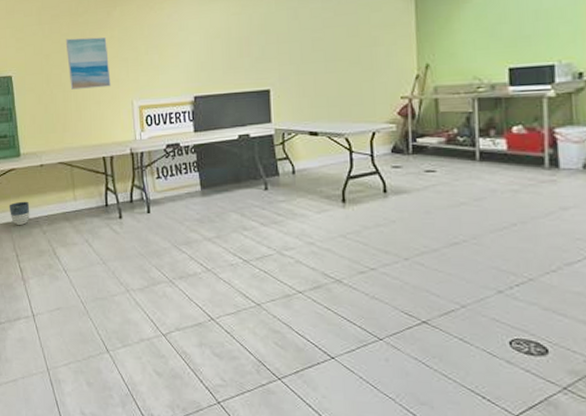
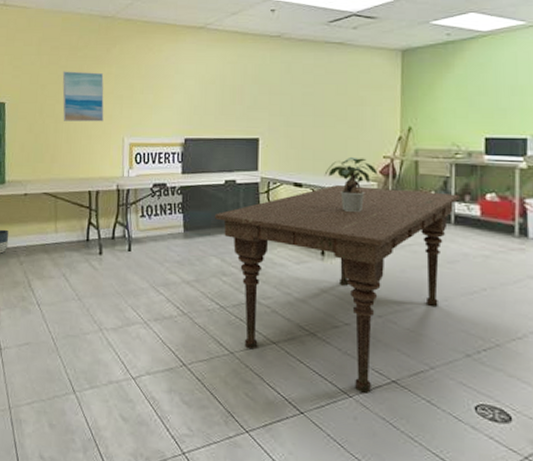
dining table: none [231,129,484,335] -> present [215,185,460,394]
potted plant: none [340,100,395,157] -> present [324,156,377,212]

